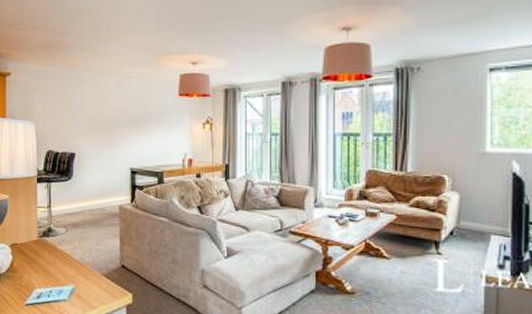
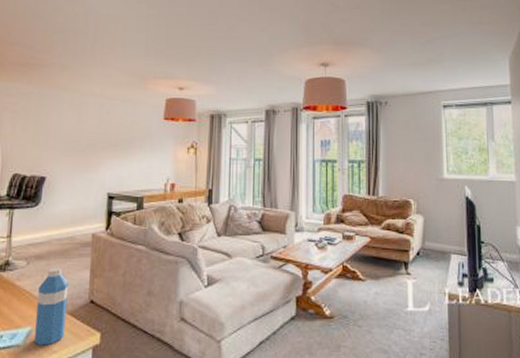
water bottle: none [77,235,102,302] -> present [34,267,69,346]

